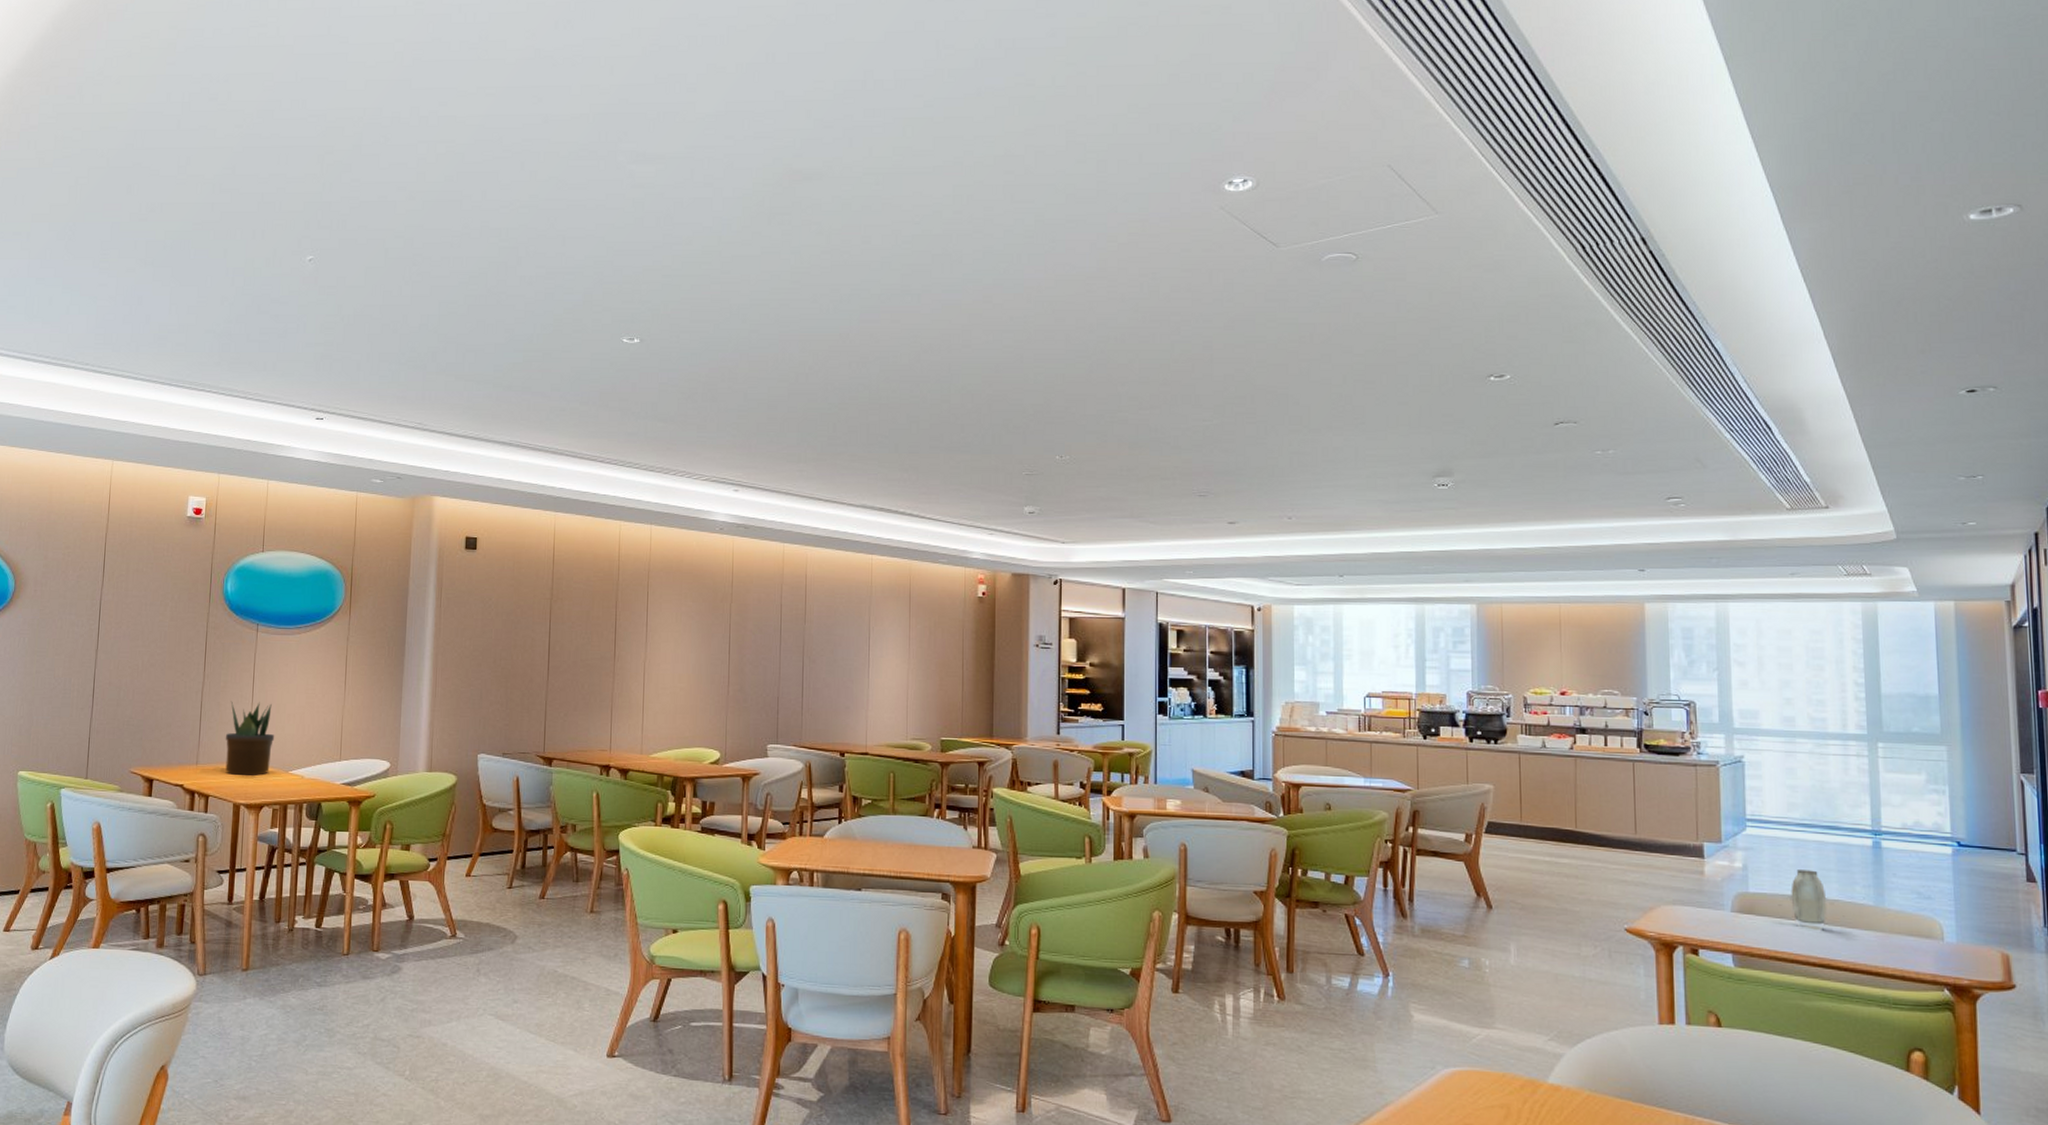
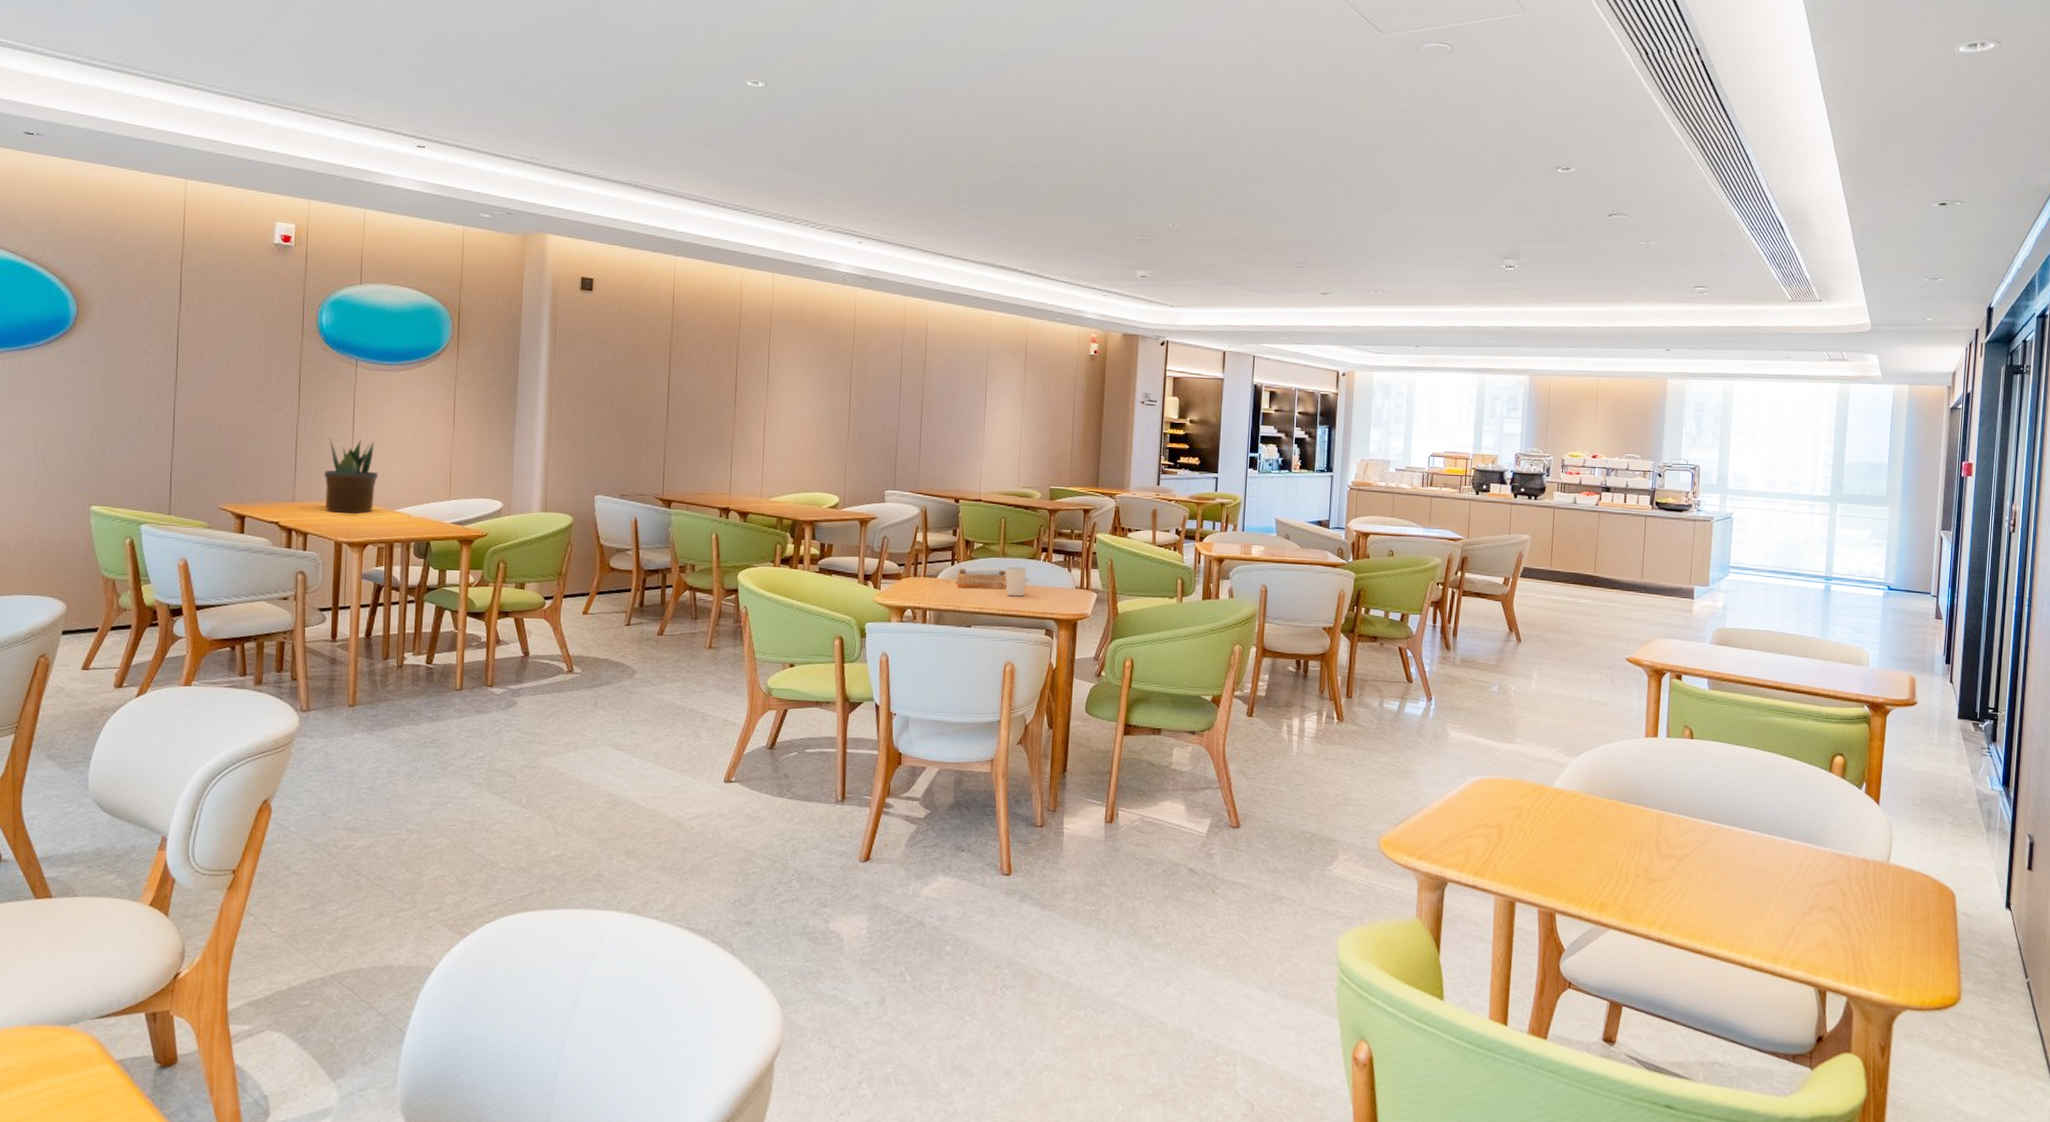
napkin holder: none [844,825,898,850] -> present [956,567,1007,590]
cup: none [896,825,923,857] -> present [1005,567,1030,597]
vase: present [1791,870,1827,933] -> none [1757,609,1785,661]

